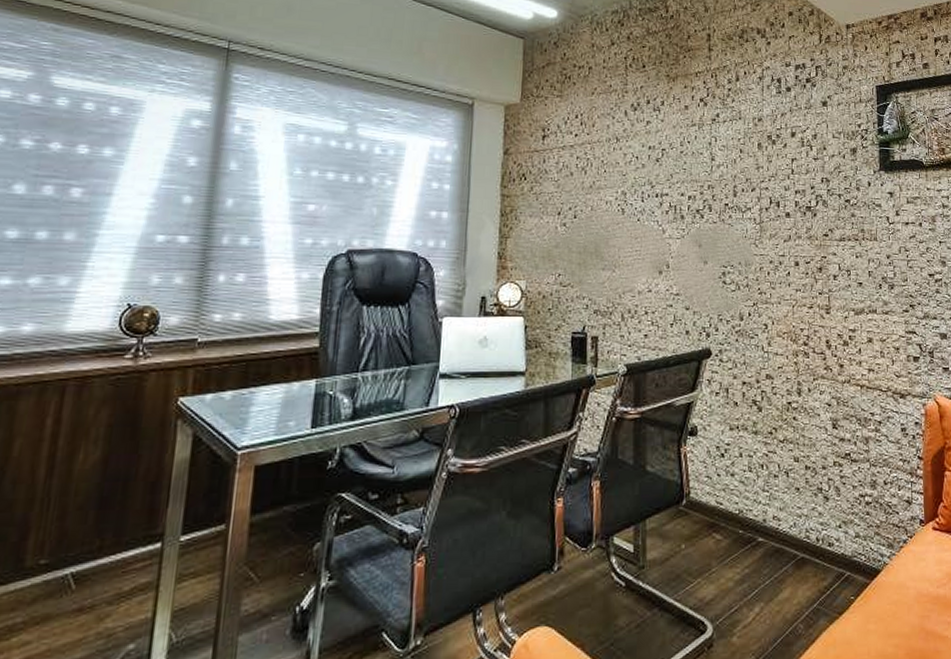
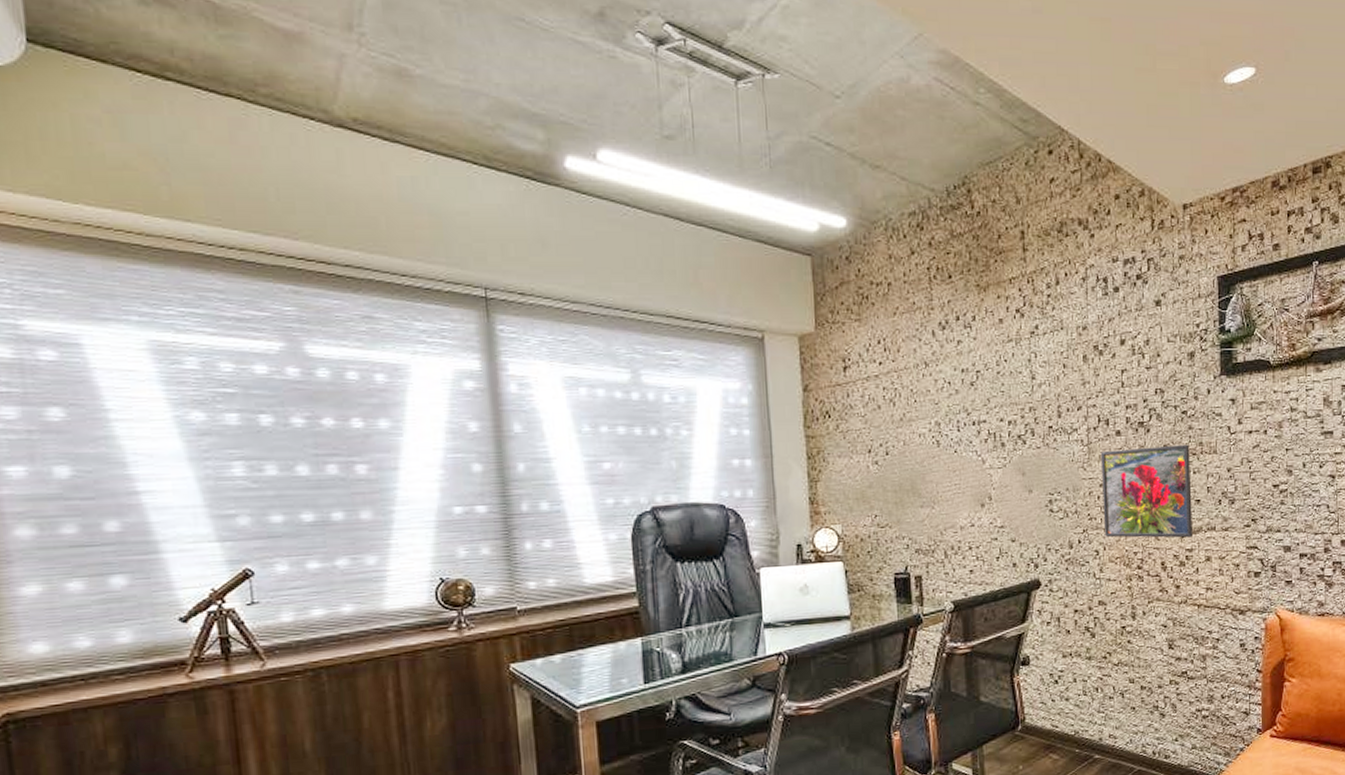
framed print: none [771,229,855,318] -> present [1100,444,1193,538]

